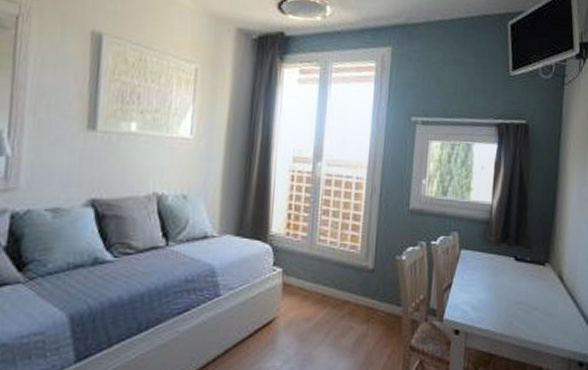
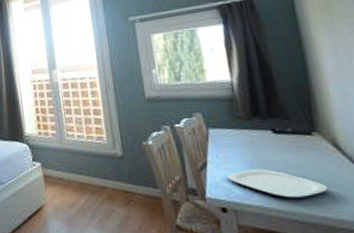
plate: none [466,294,546,324] -> present [227,169,328,198]

